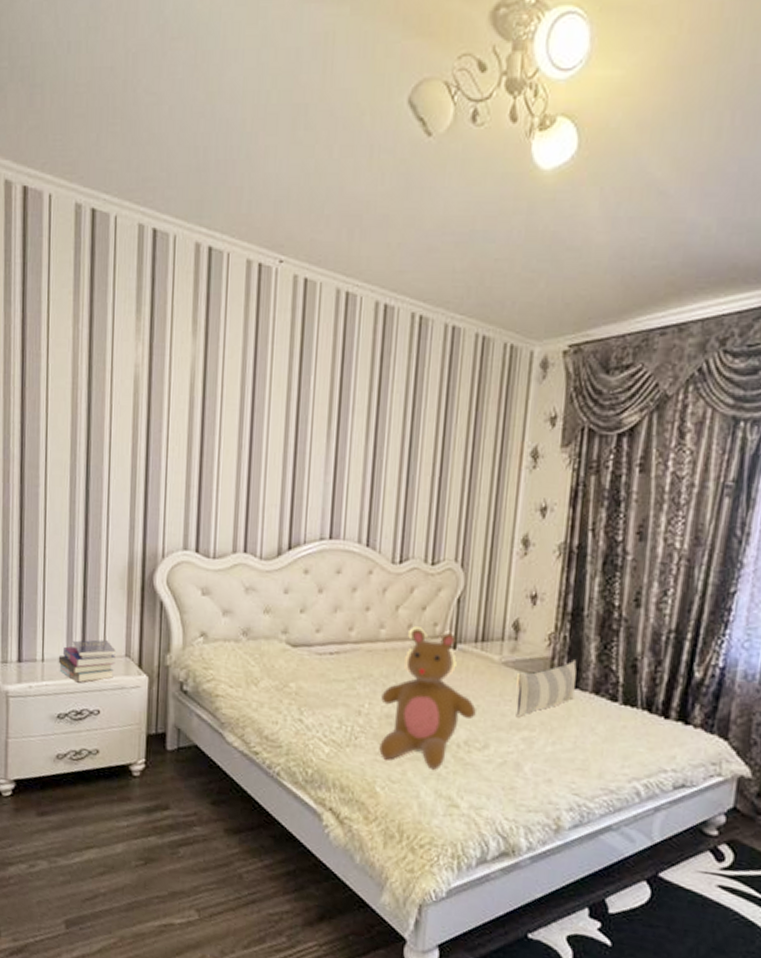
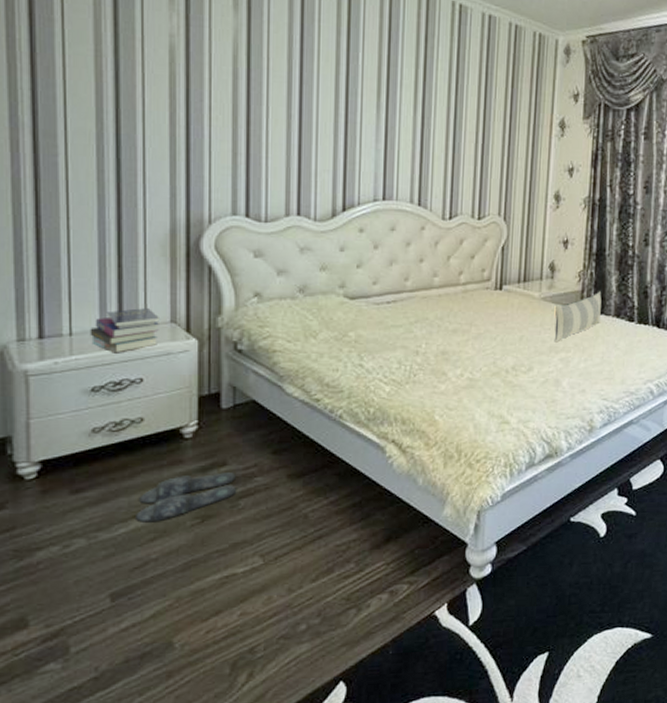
slippers: none [89,813,178,857] -> present [136,472,237,523]
teddy bear: present [379,628,476,768] -> none [437,274,521,393]

